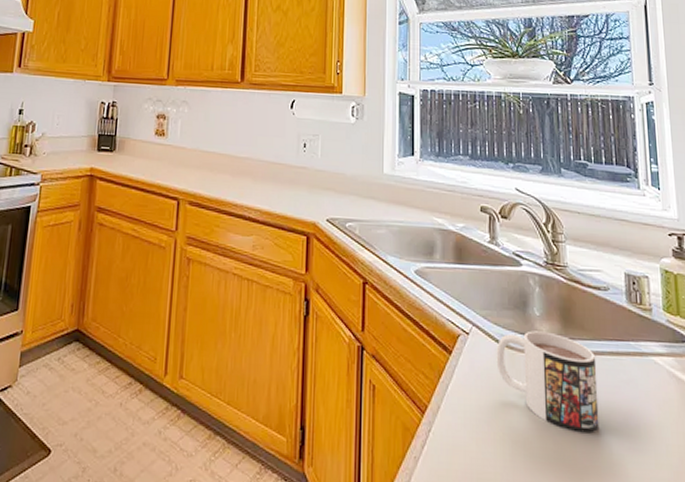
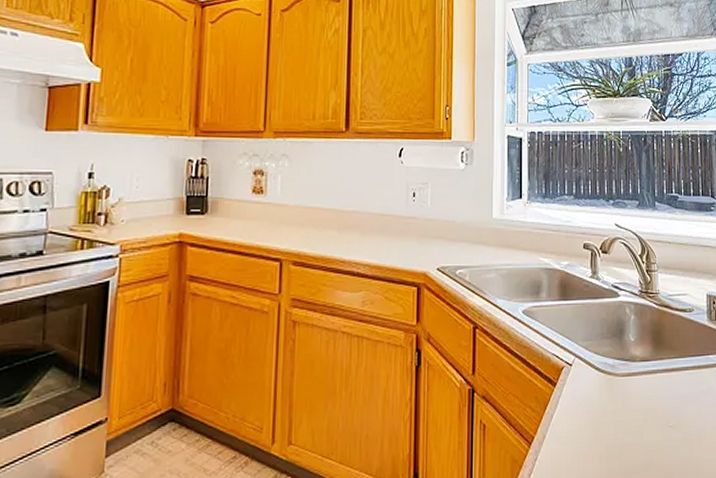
mug: present [496,330,600,434] -> none [596,355,682,442]

